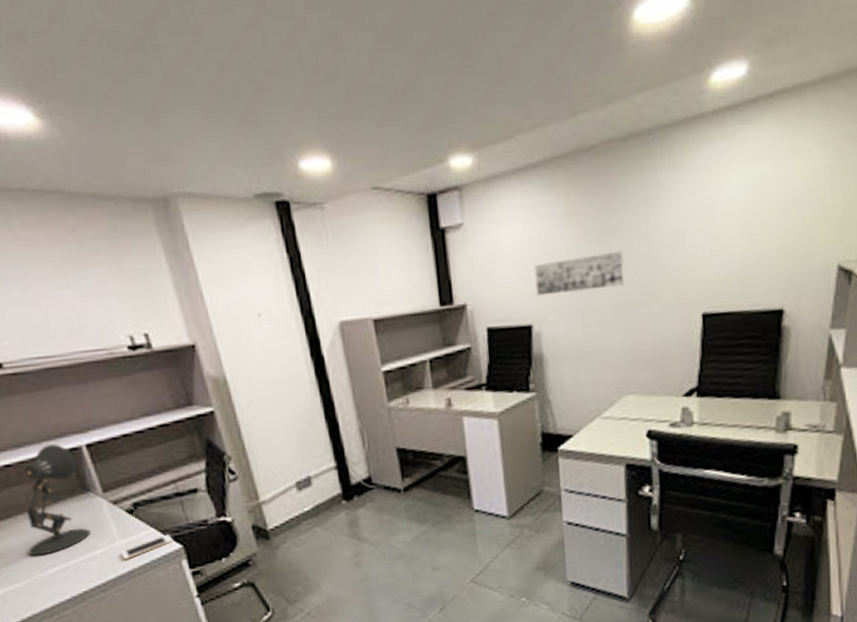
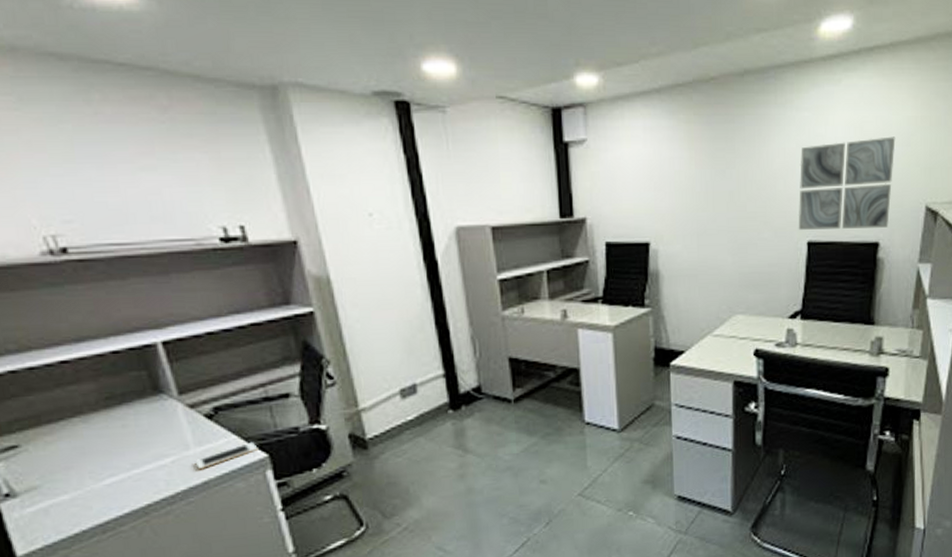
desk lamp: present [23,444,91,556] -> none [81,340,161,464]
wall art: present [534,250,624,296] -> none [654,177,738,215]
wall art: none [691,191,801,302] -> present [798,136,896,230]

